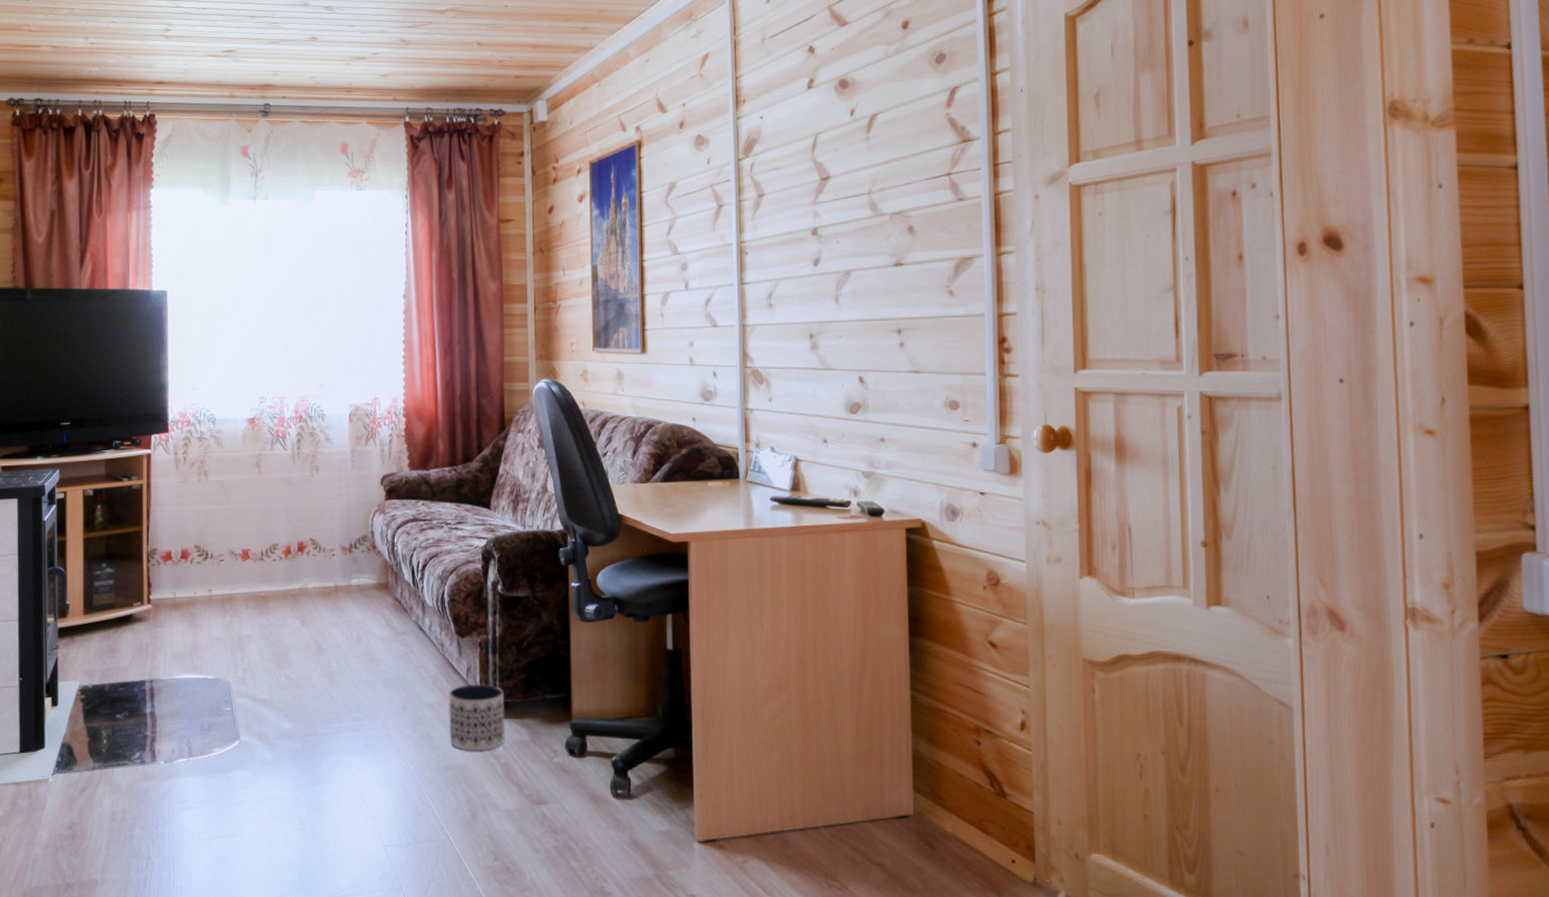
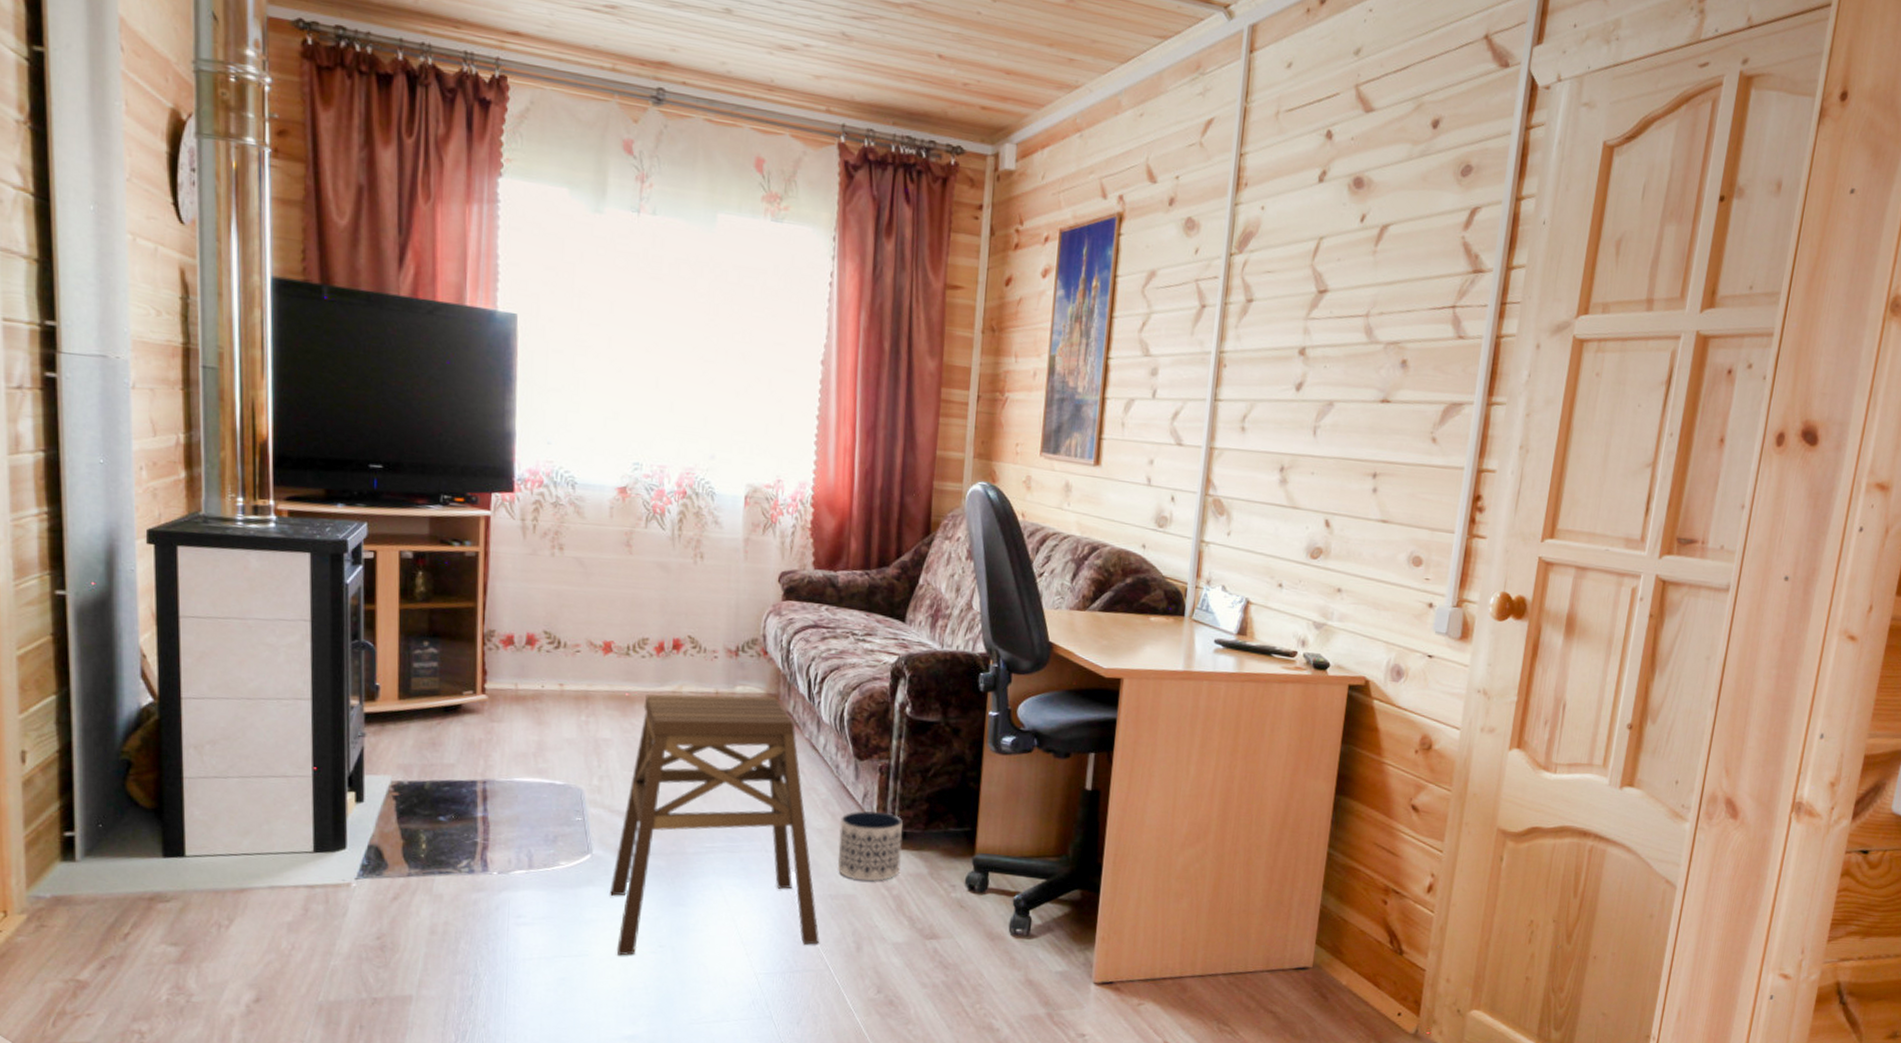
stool: none [256,585,438,834] -> present [610,694,819,956]

